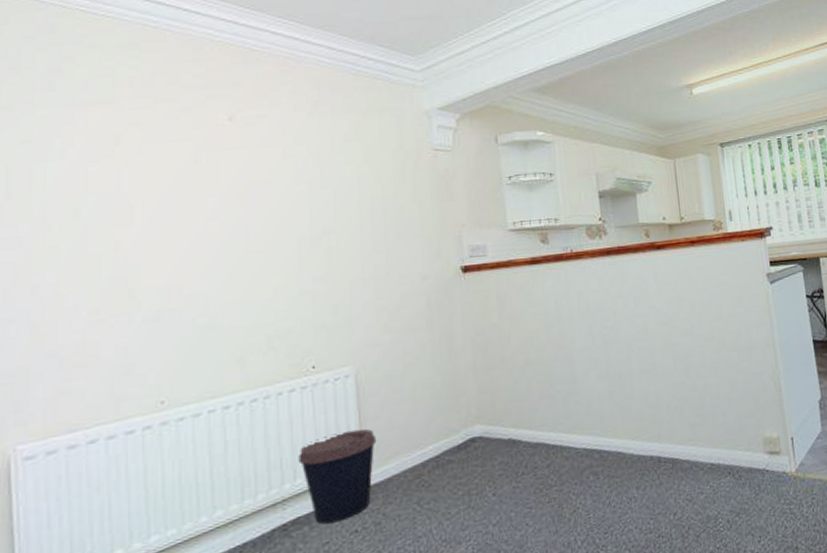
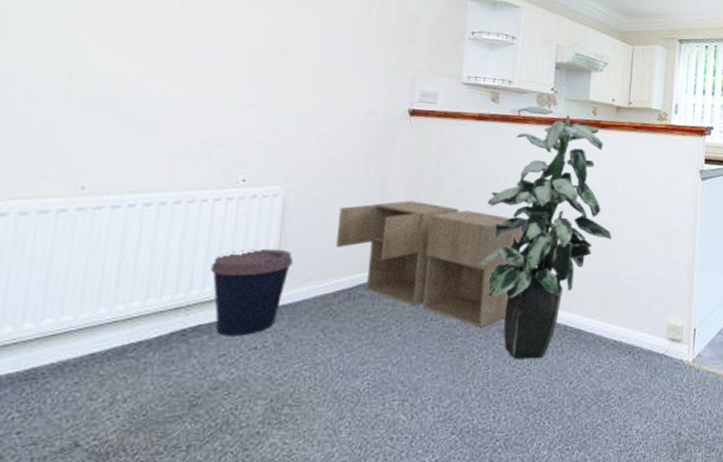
storage cabinet: none [411,356,599,474] -> present [336,201,523,328]
indoor plant: none [556,239,689,500] -> present [481,106,612,359]

